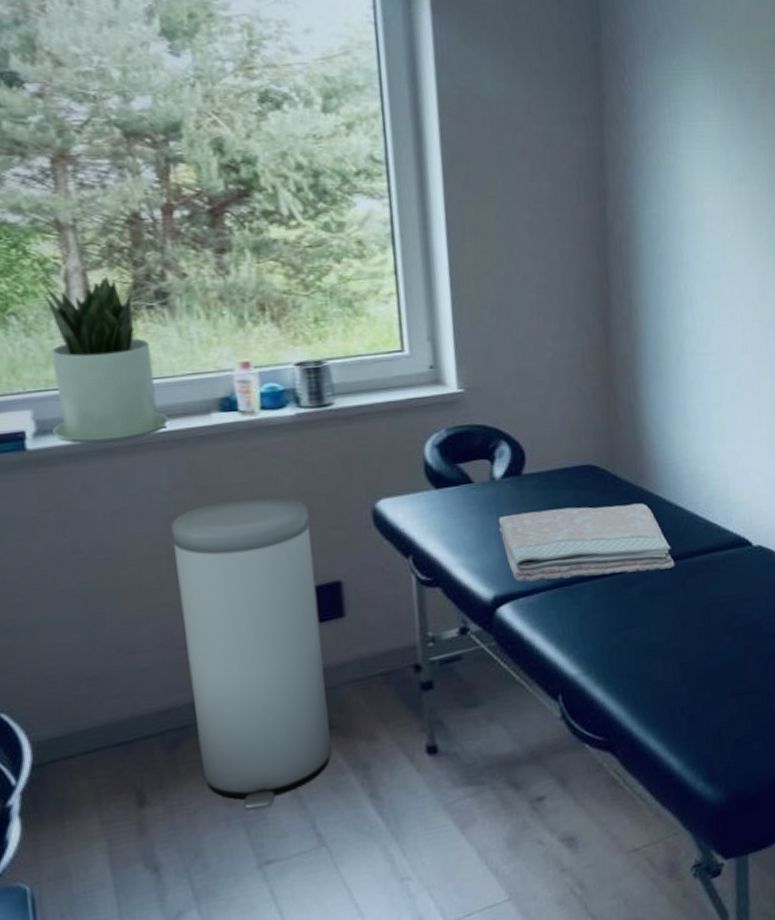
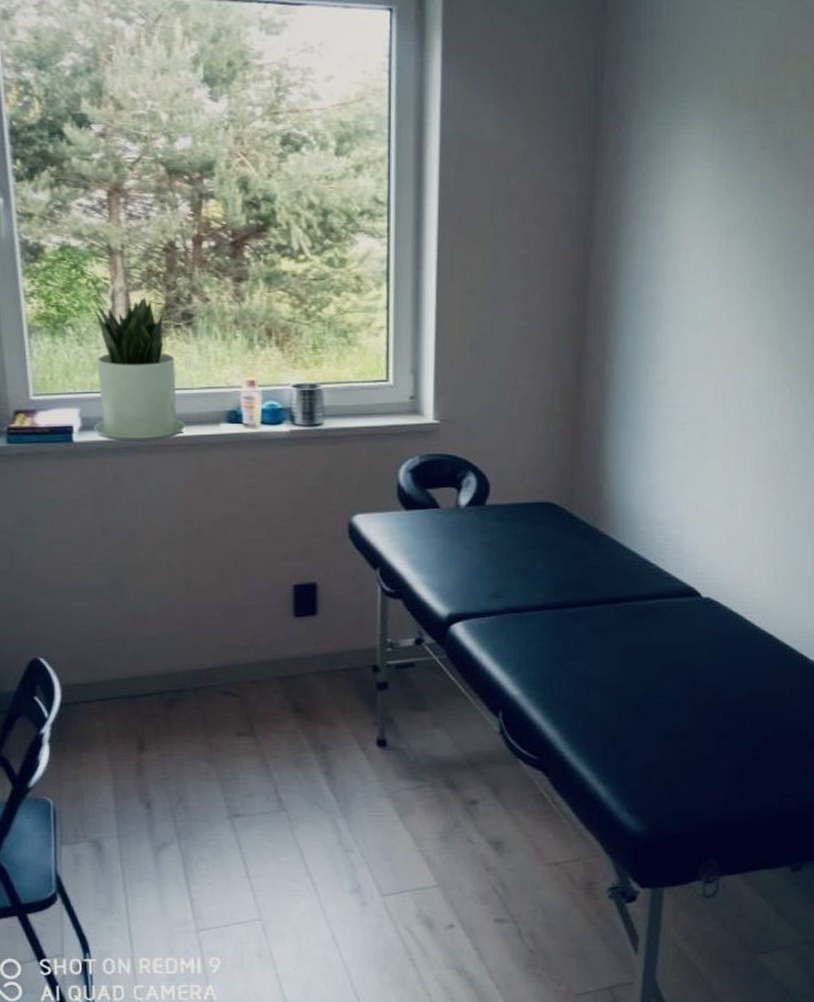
pedal bin: present [171,496,332,810] -> none [180,501,296,770]
towel: present [498,503,675,582] -> none [459,540,622,609]

